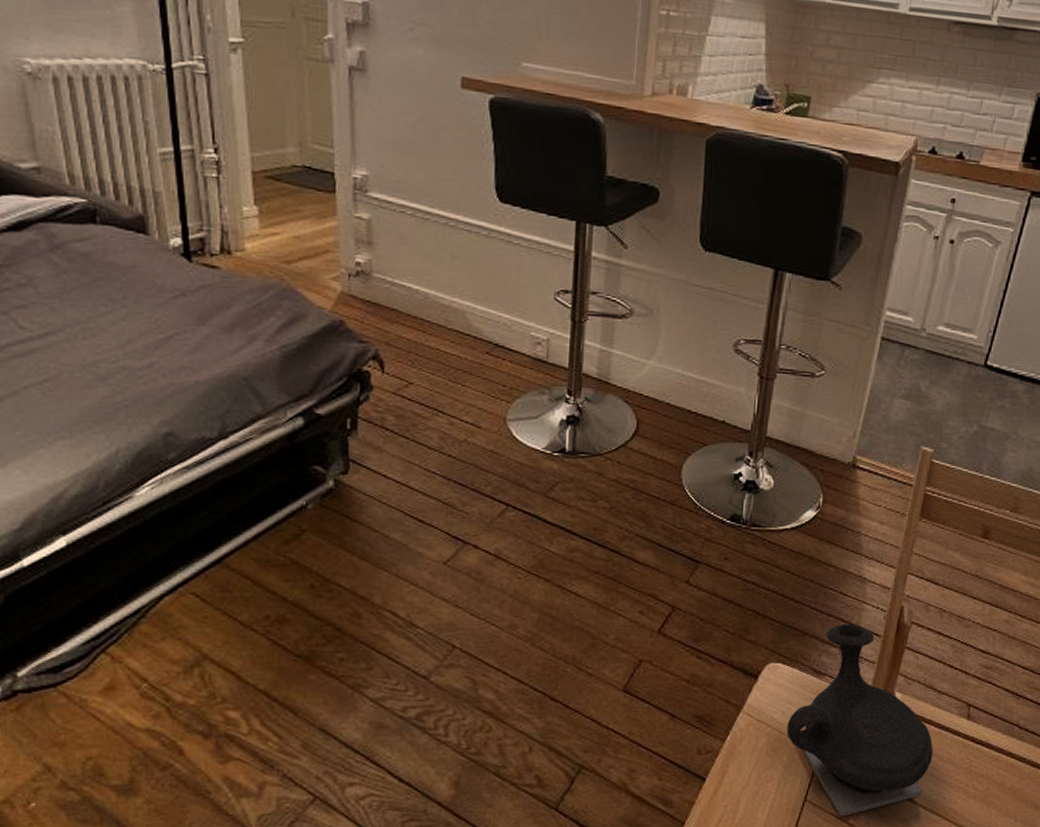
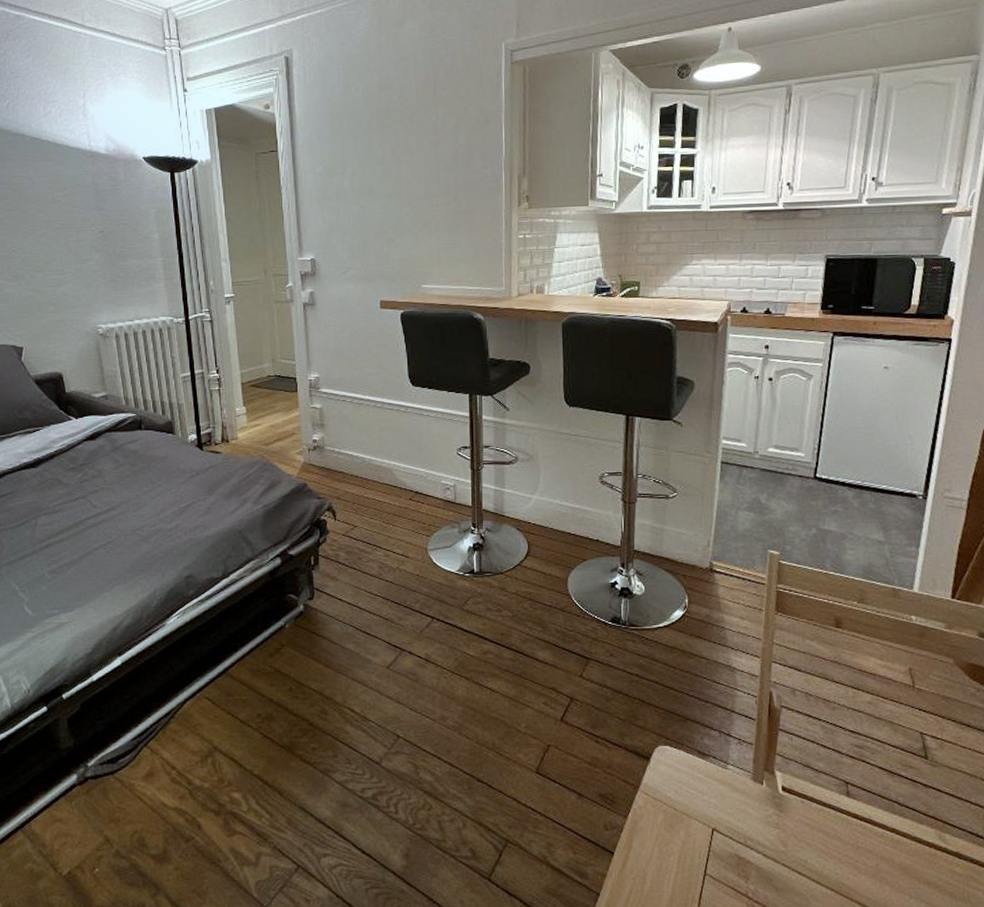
teapot: present [786,623,934,817] -> none [680,709,819,891]

